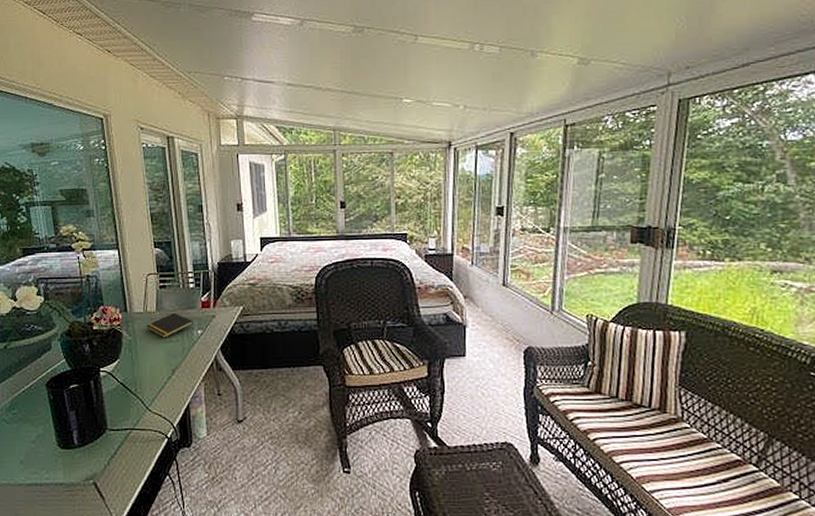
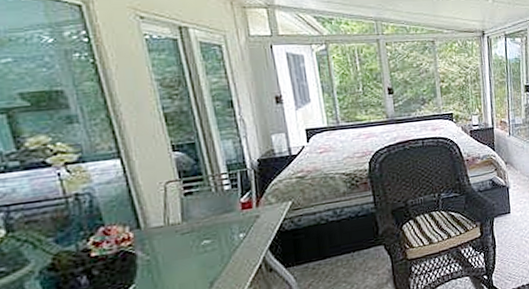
notepad: present [146,312,194,338] -> none [169,219,234,250]

